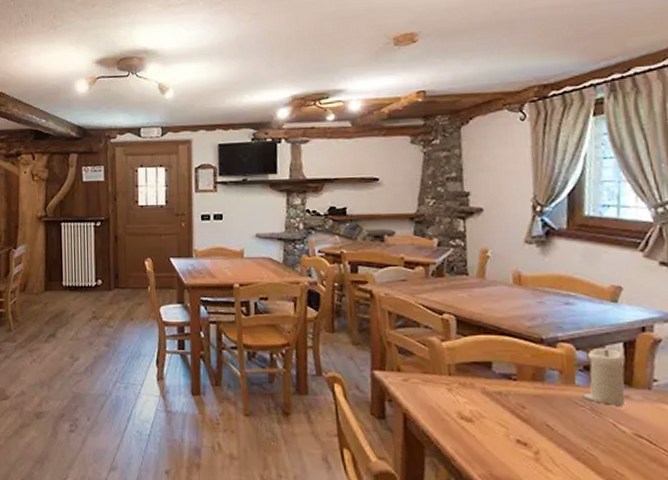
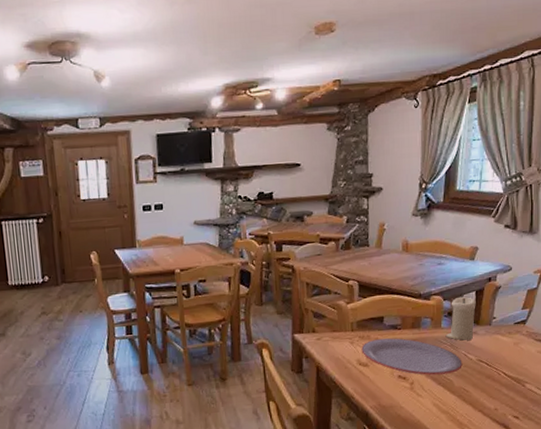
plate: none [463,388,611,447] -> present [361,338,463,375]

